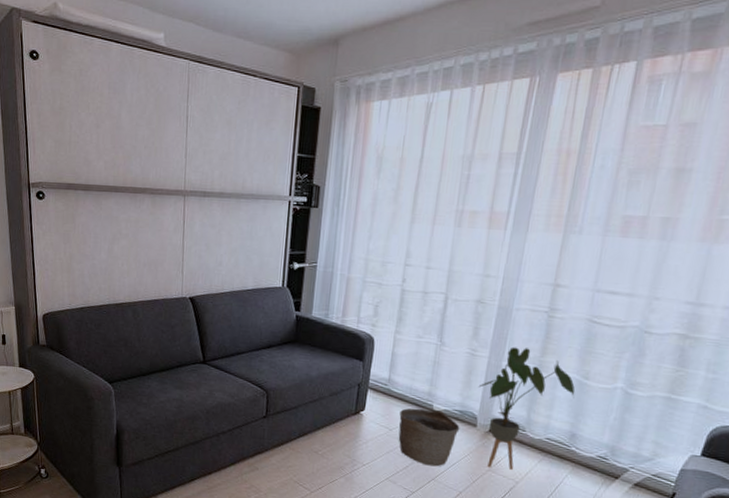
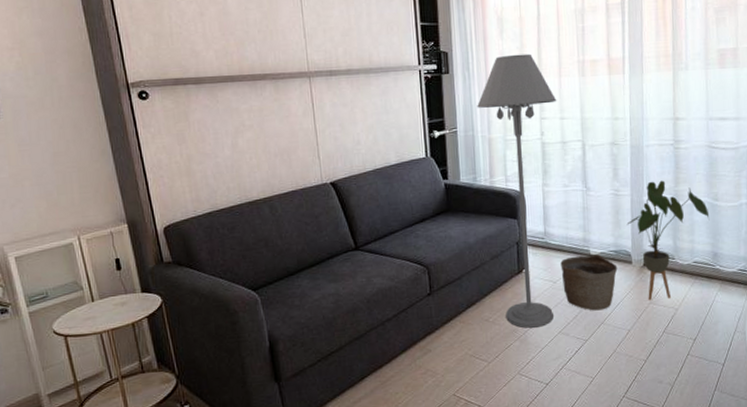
floor lamp: none [335,195,426,470] -> present [477,53,557,328]

